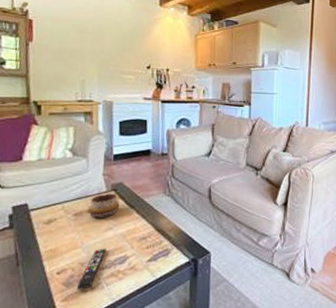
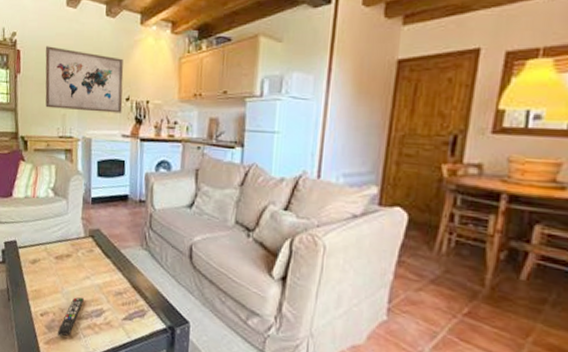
wall art: none [61,18,144,79] -> present [45,46,124,113]
decorative bowl: present [88,193,120,218] -> none [67,239,97,266]

